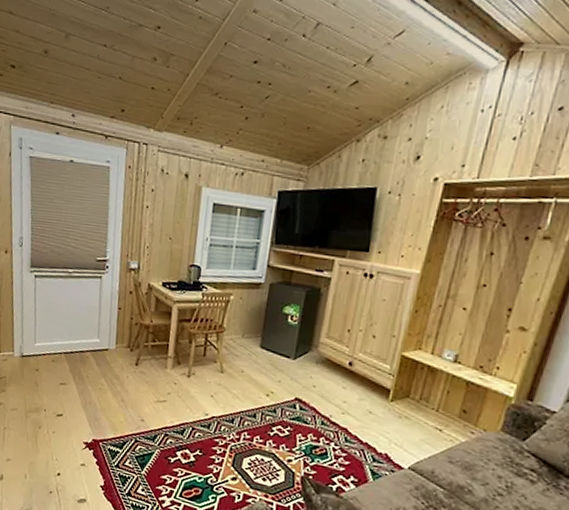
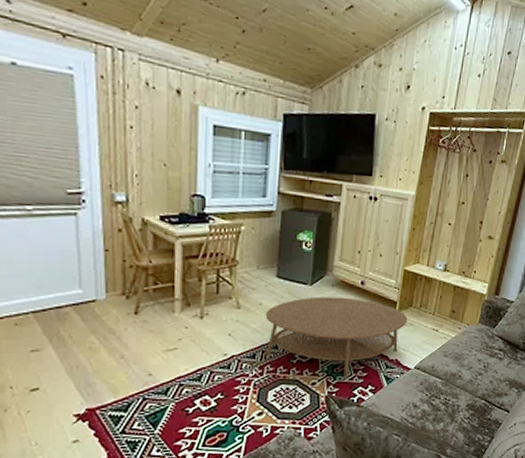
coffee table: none [244,371,403,465] -> present [265,296,408,380]

